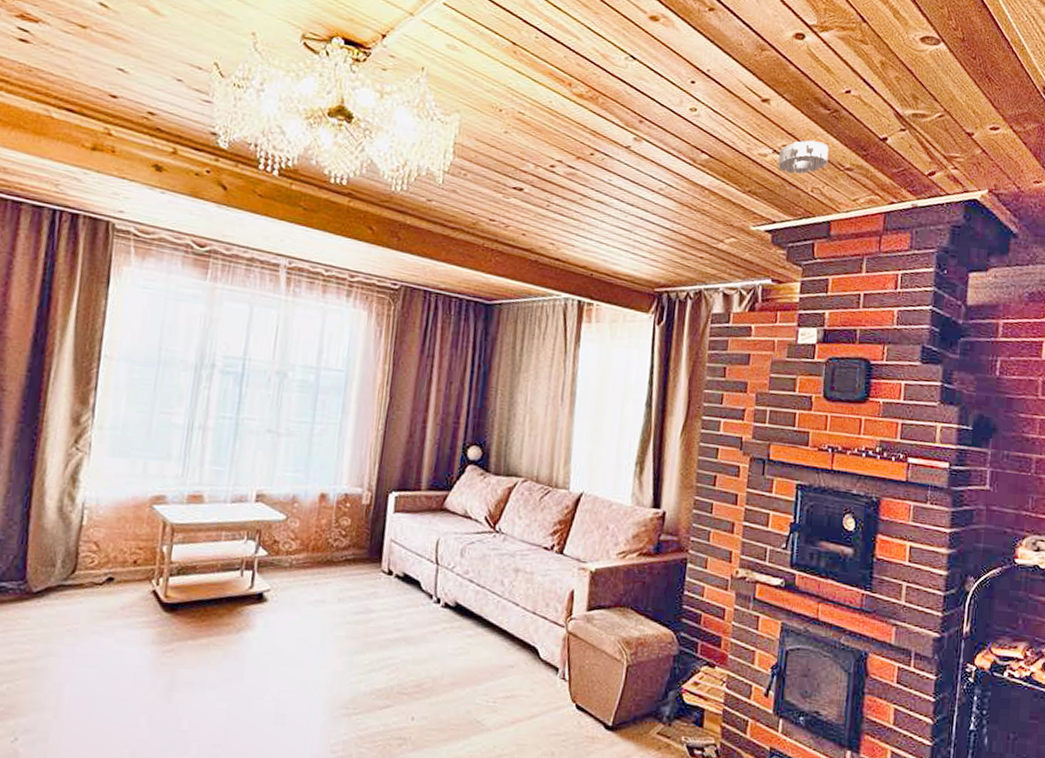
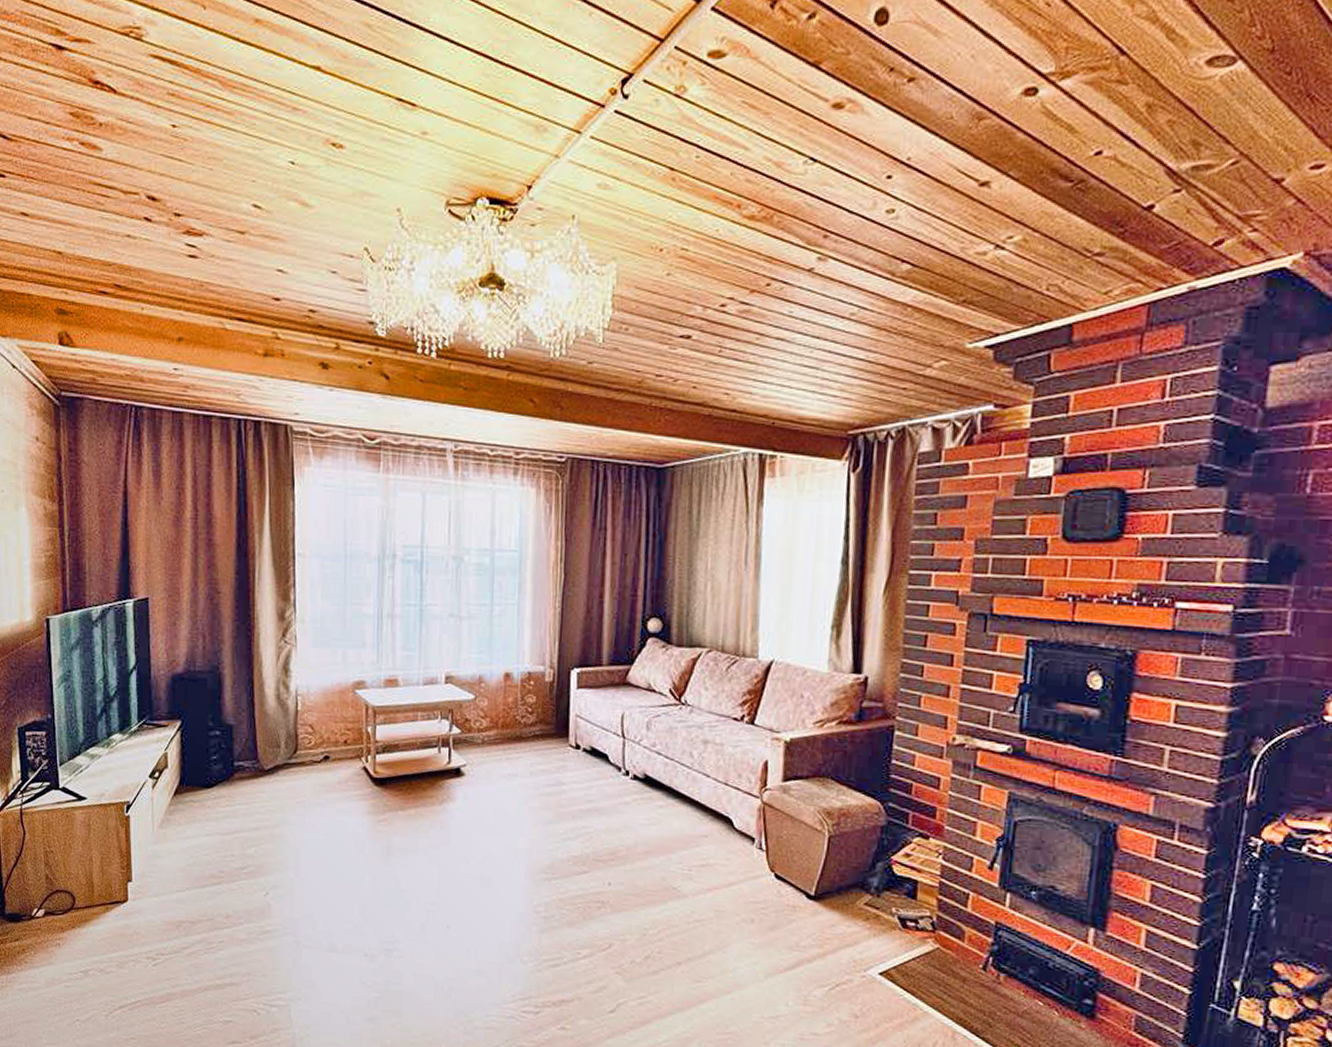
smoke detector: present [778,139,829,174] -> none [1001,224,1071,271]

